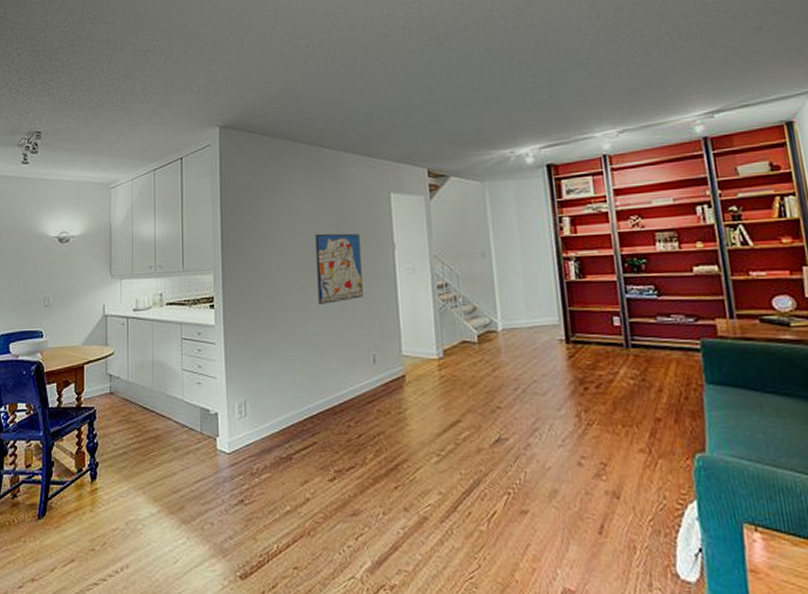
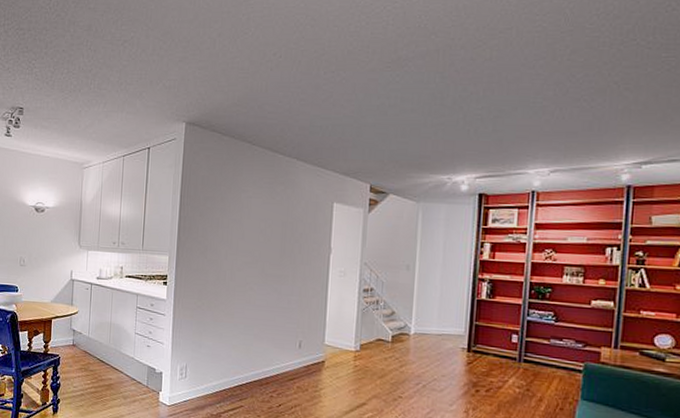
wall art: present [315,233,363,304] -> none [258,231,301,294]

